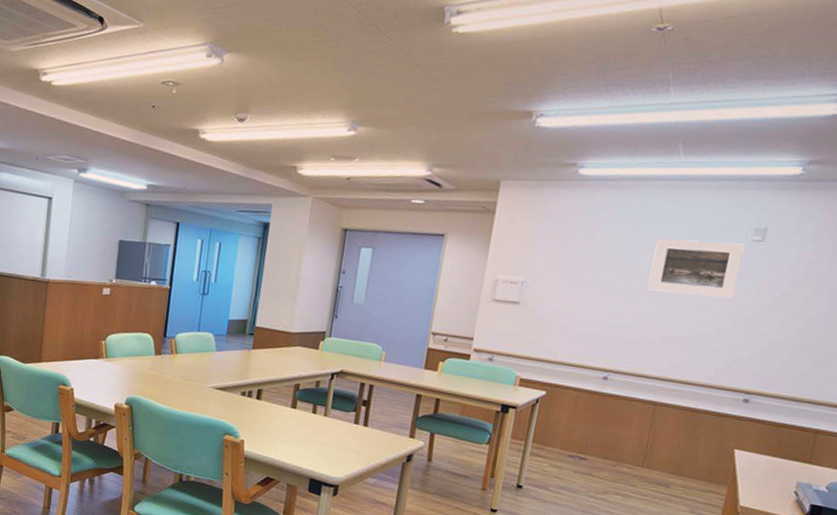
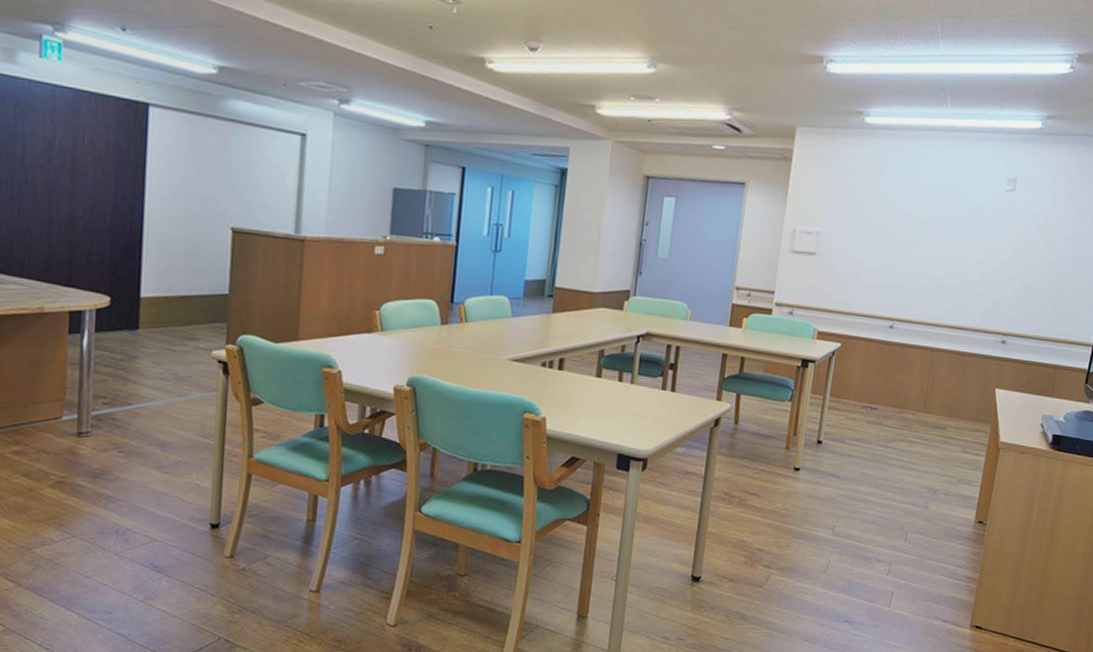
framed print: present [647,239,745,299] -> none [924,188,1000,246]

